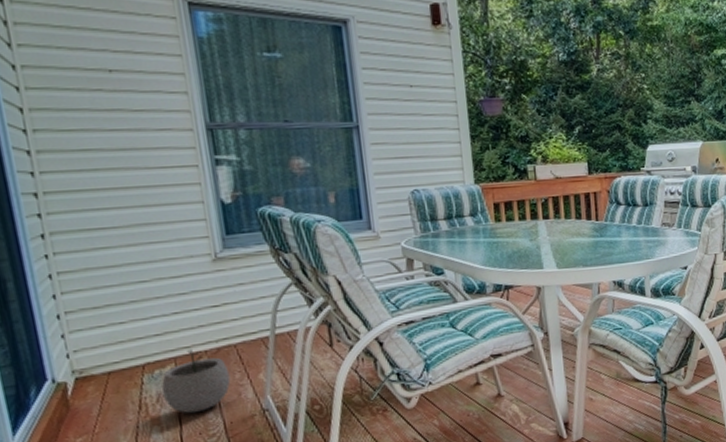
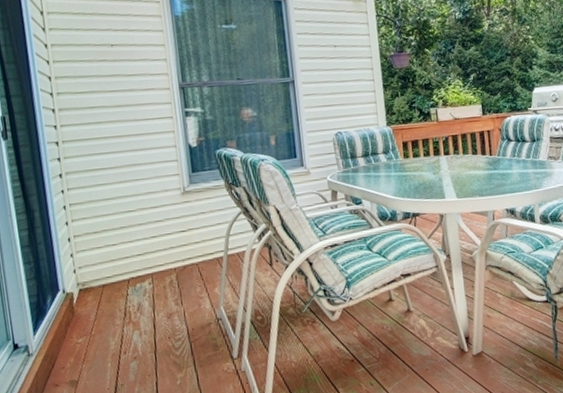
plant pot: present [161,349,231,414] -> none [141,267,193,321]

